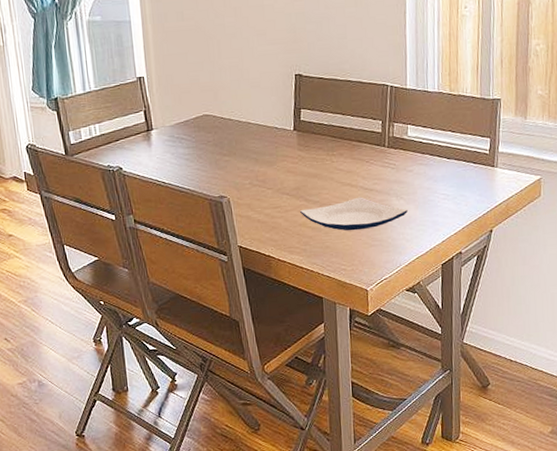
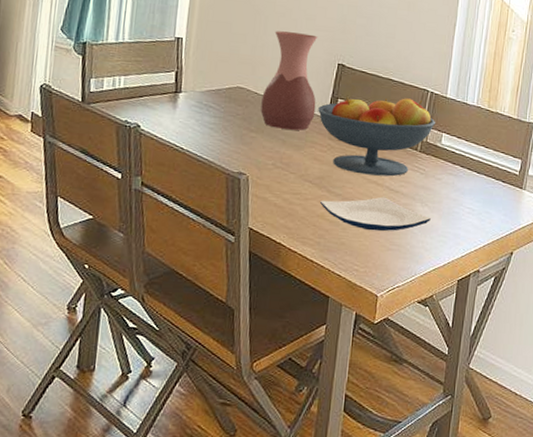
vase: none [228,50,282,149] -> present [260,31,318,131]
fruit bowl: none [283,95,399,179] -> present [318,96,435,177]

